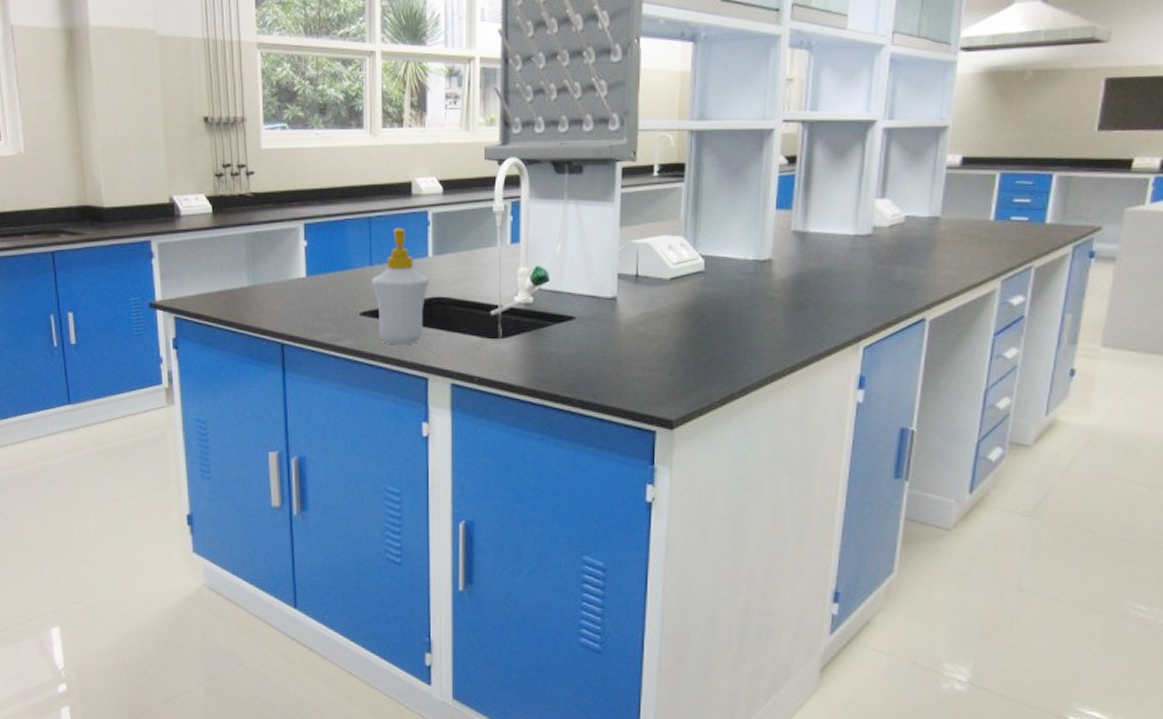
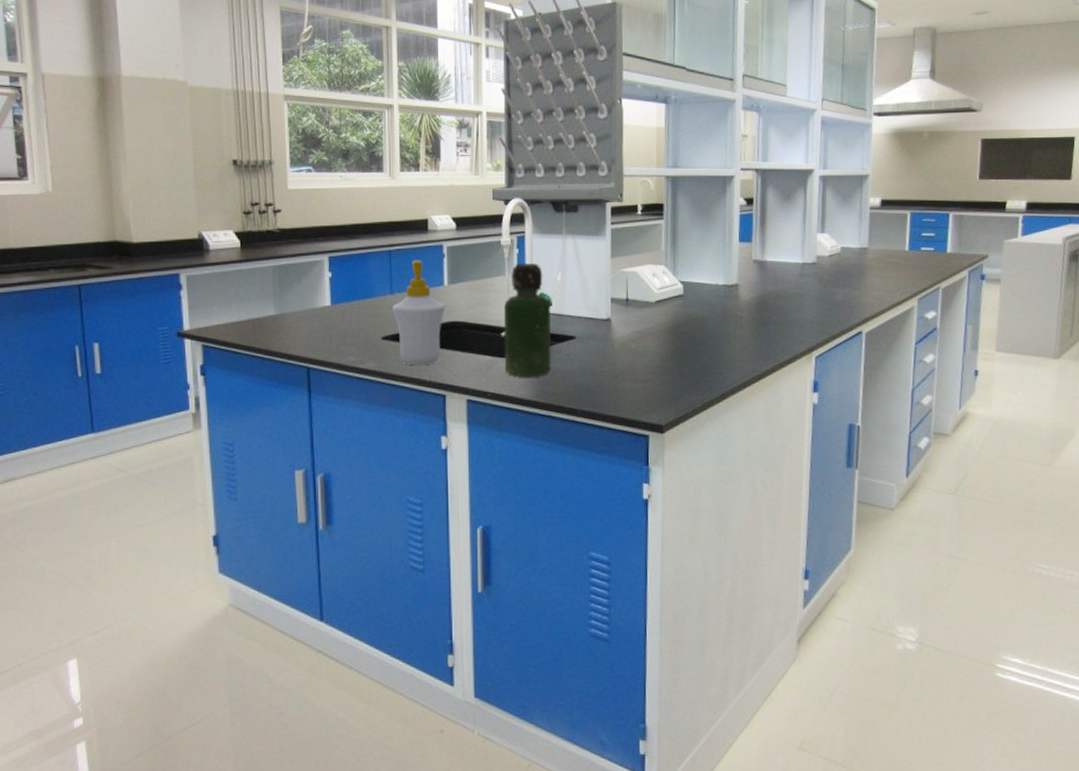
bottle: none [493,233,548,361] -> present [503,263,551,378]

